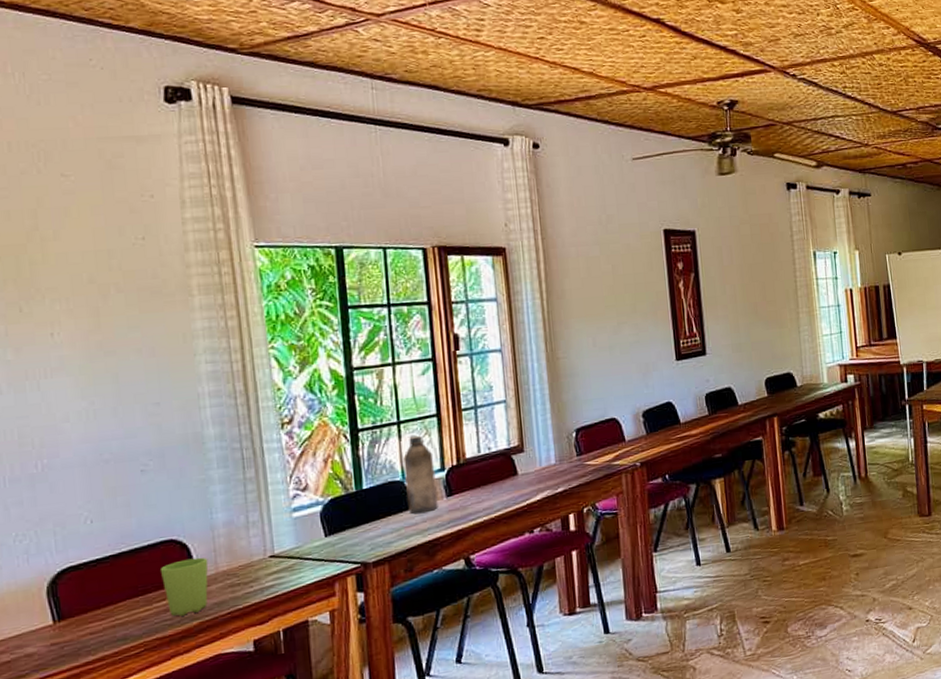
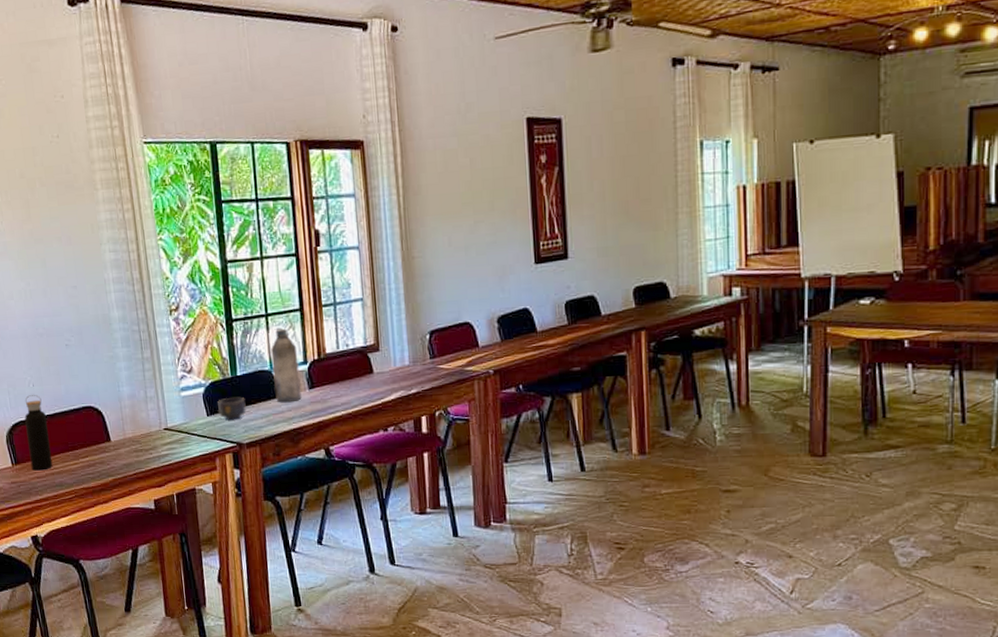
water bottle: none [76,532,115,626] -> present [24,394,53,471]
cup: present [161,557,209,617] -> none [84,424,119,472]
mug: none [338,512,373,539] -> present [217,397,247,420]

